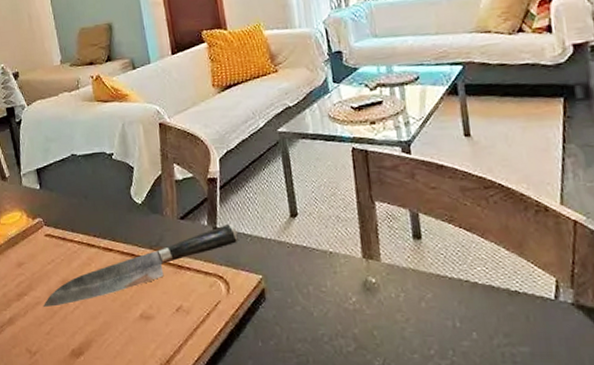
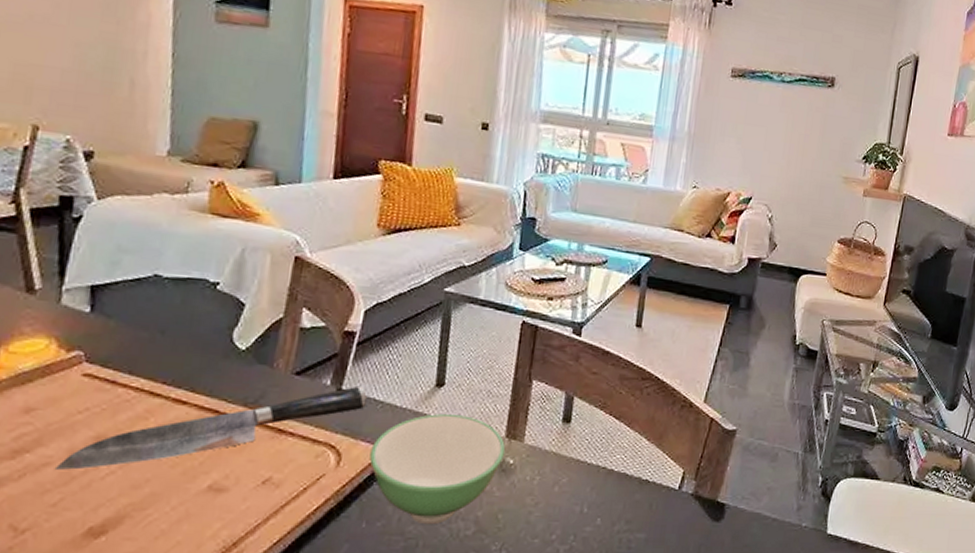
bowl: none [250,240,366,343] -> present [369,413,506,525]

